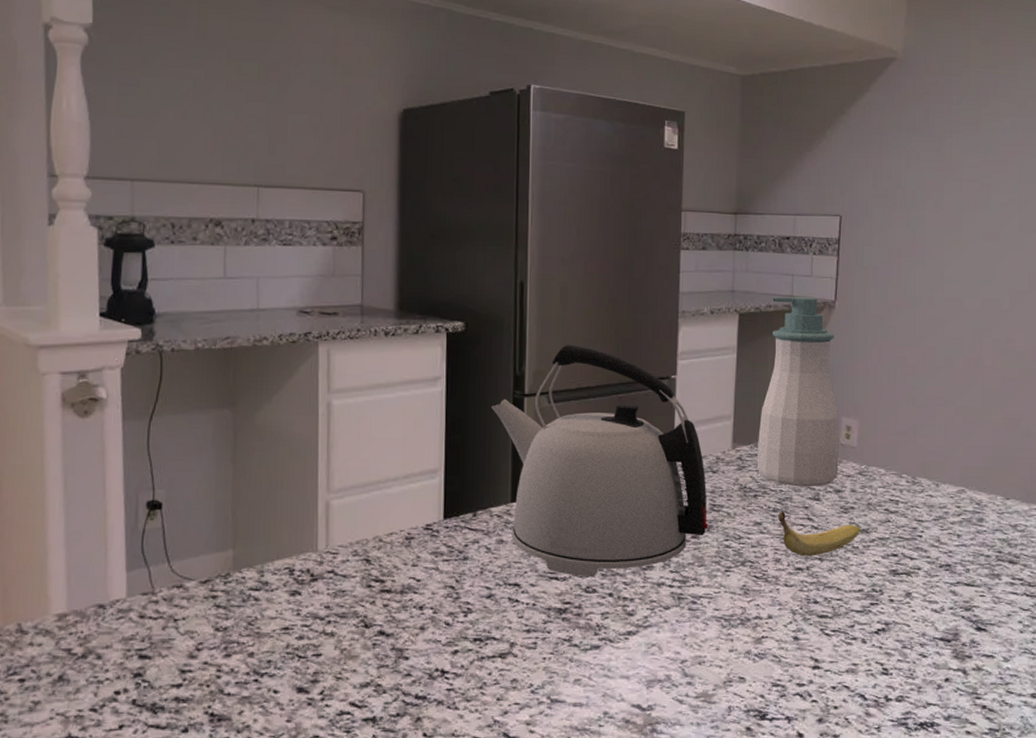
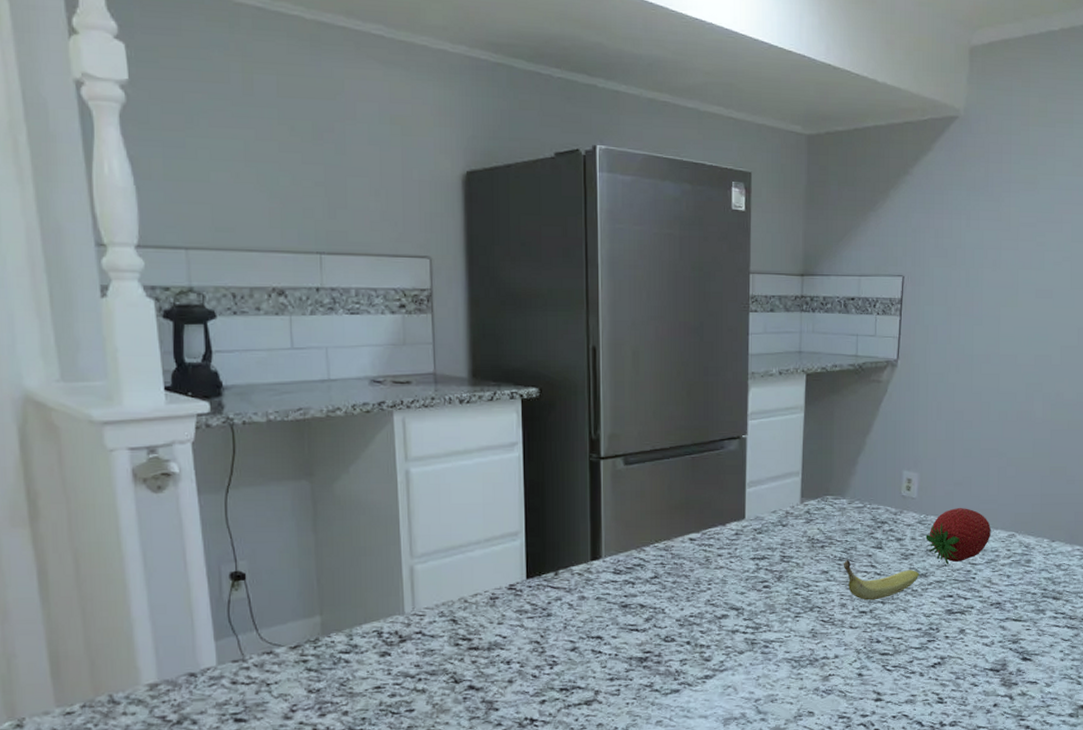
kettle: present [491,344,709,578] -> none [568,407,779,628]
soap bottle: present [756,296,839,487] -> none [823,356,900,537]
fruit: none [867,458,938,521] -> present [925,507,991,565]

